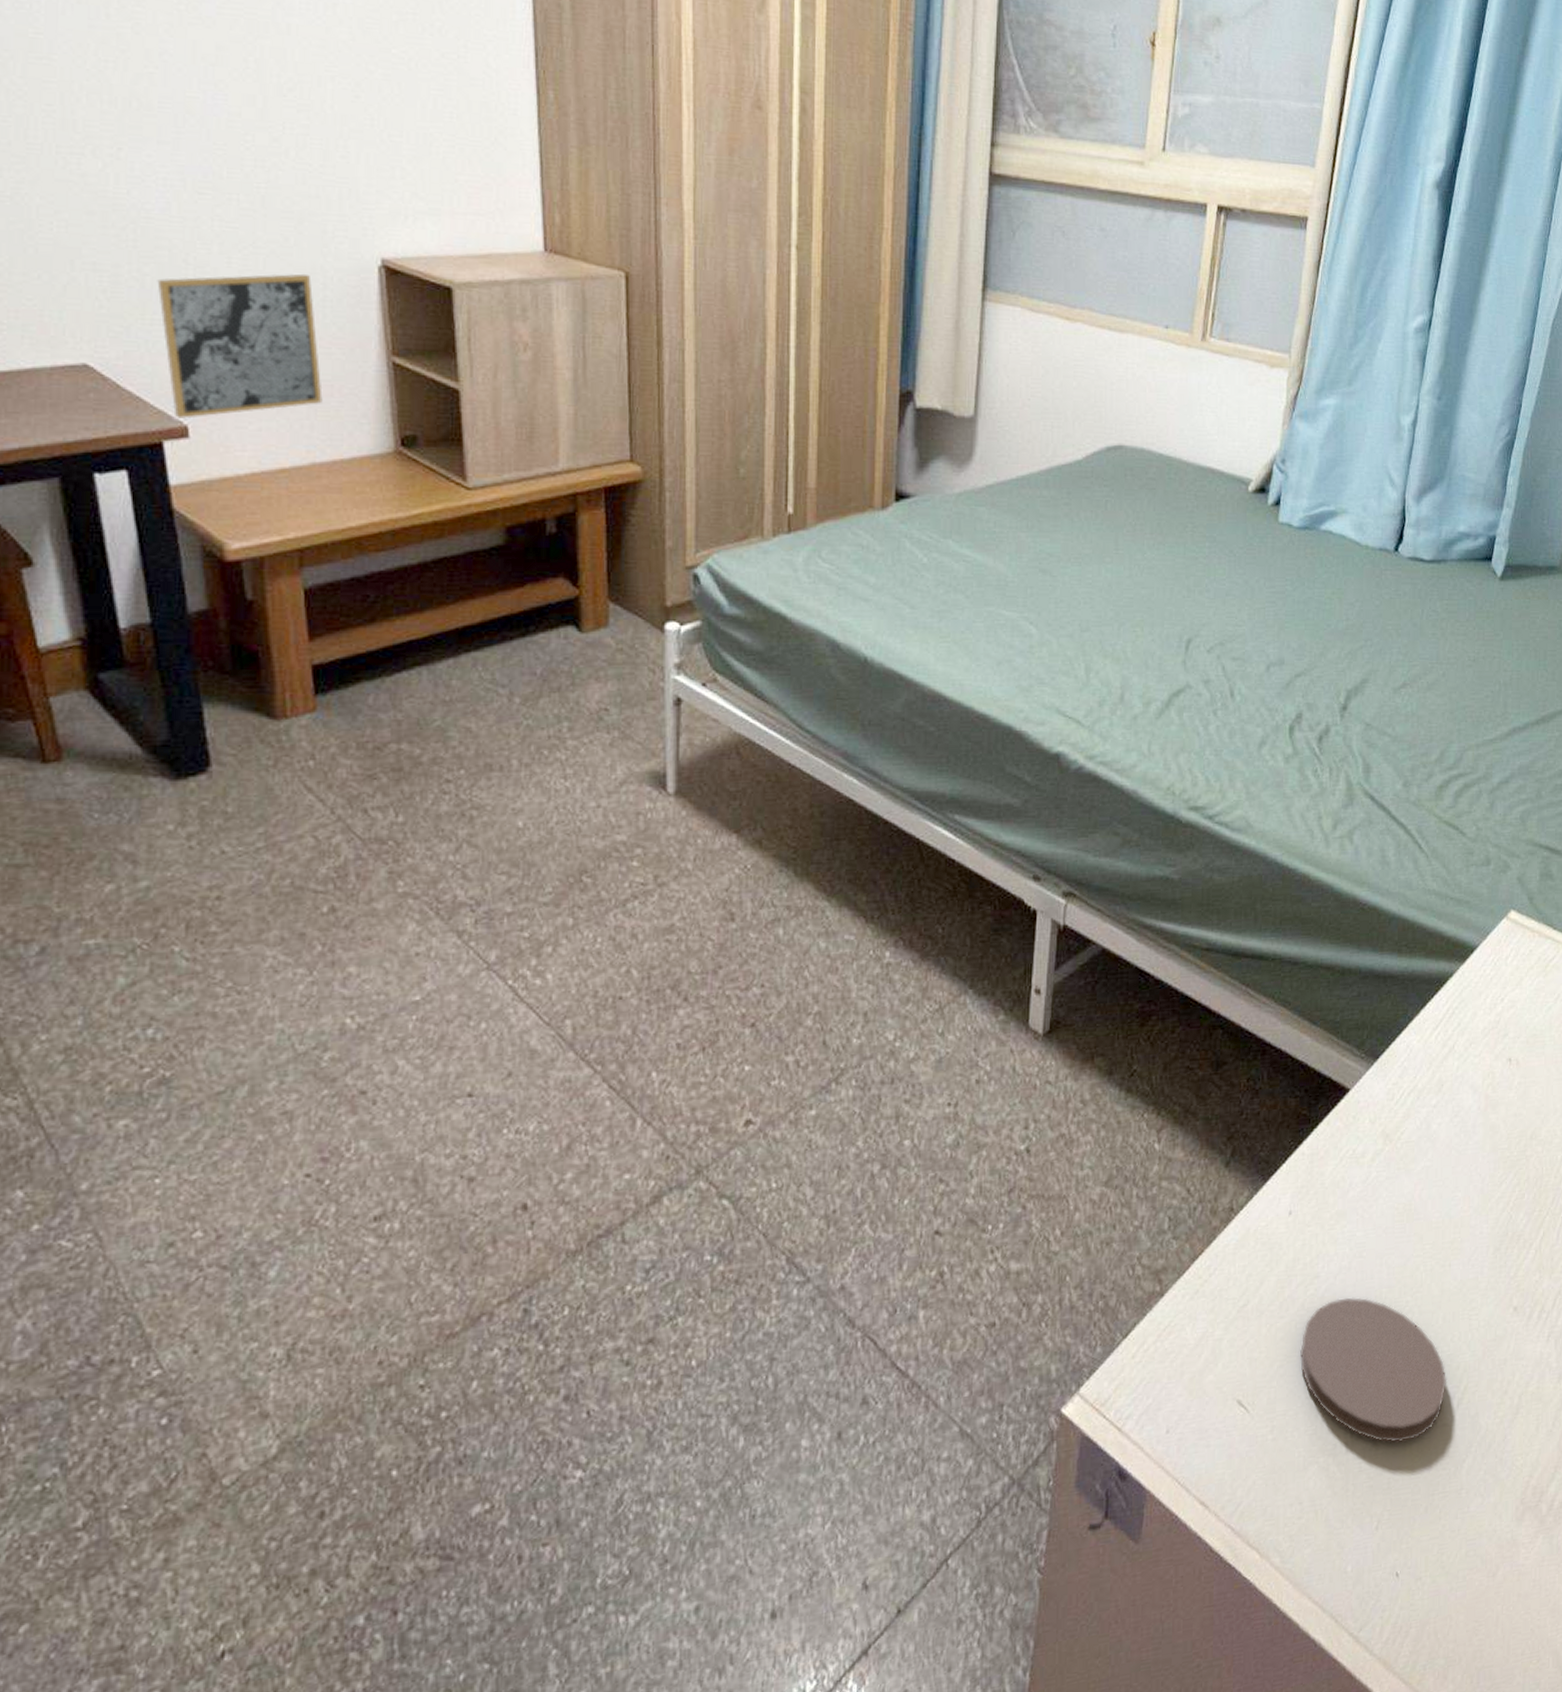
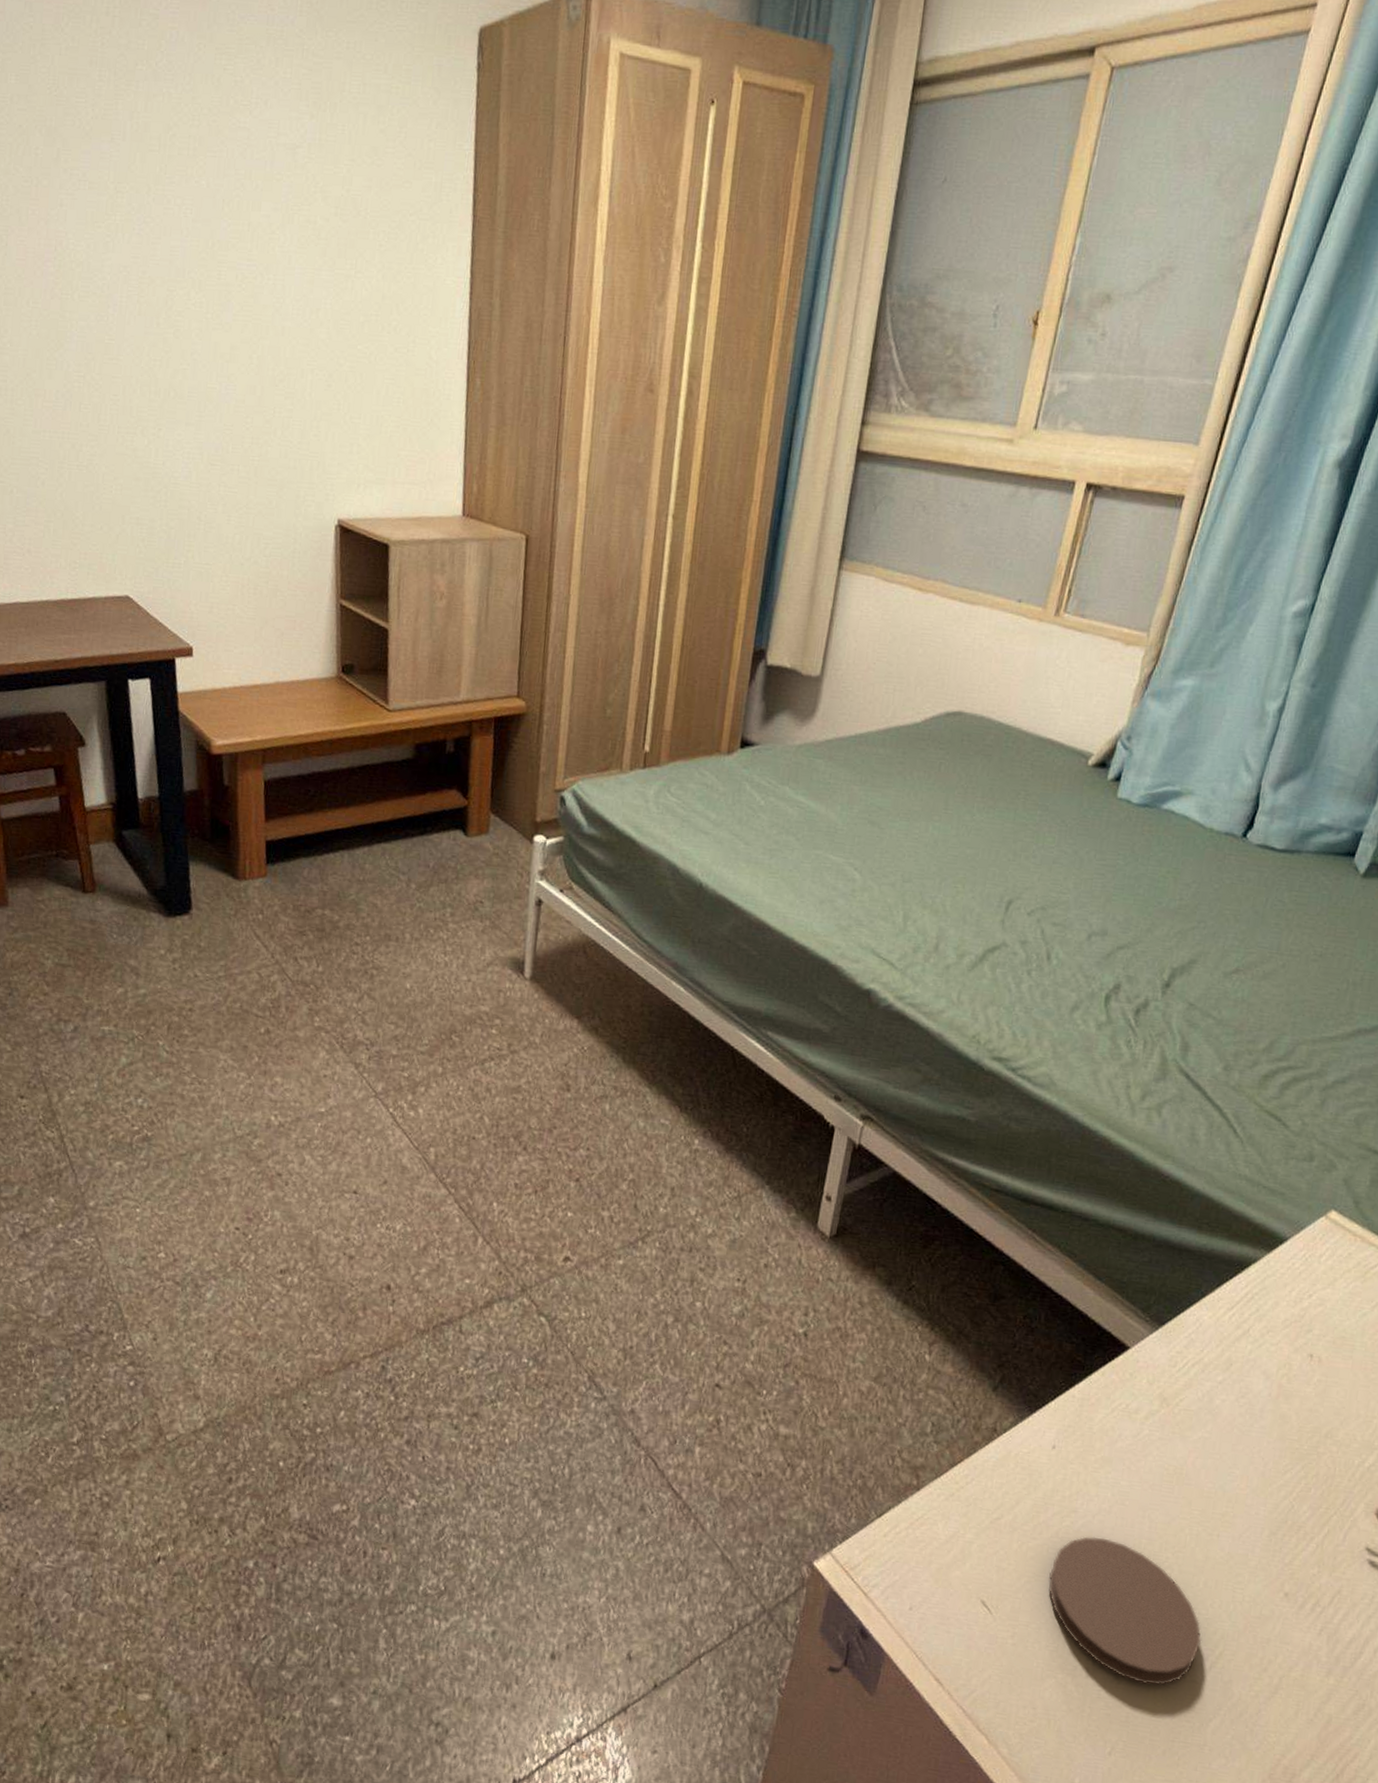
wall art: present [157,273,323,419] -> none [178,530,288,641]

